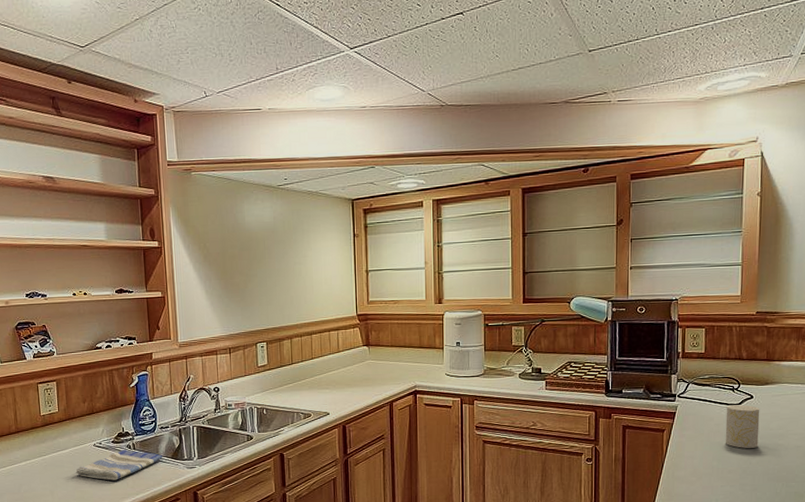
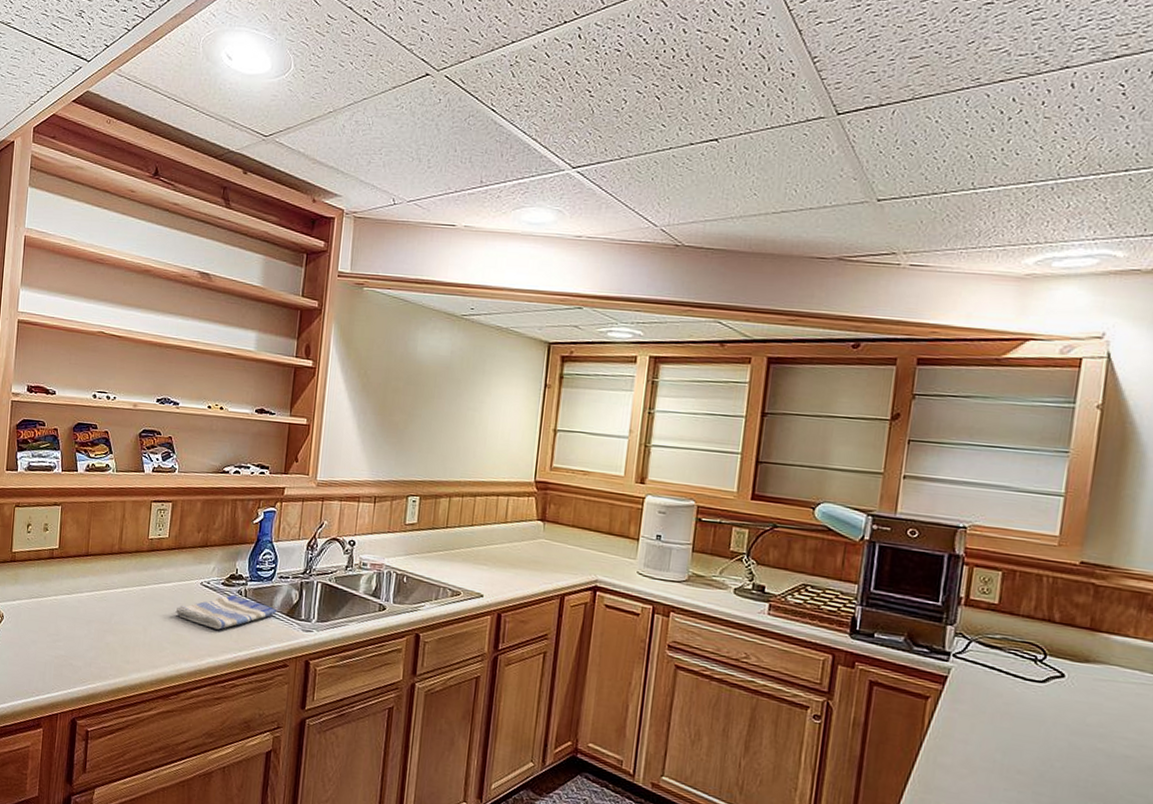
cup: present [725,405,760,448] -> none [1016,680,1074,747]

